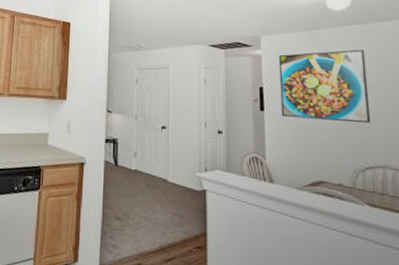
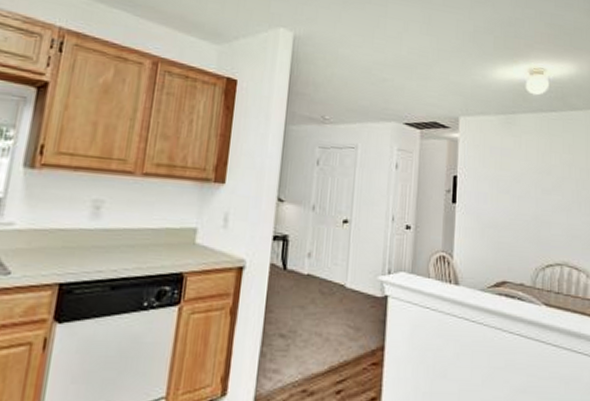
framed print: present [278,49,371,124] -> none [473,138,556,219]

